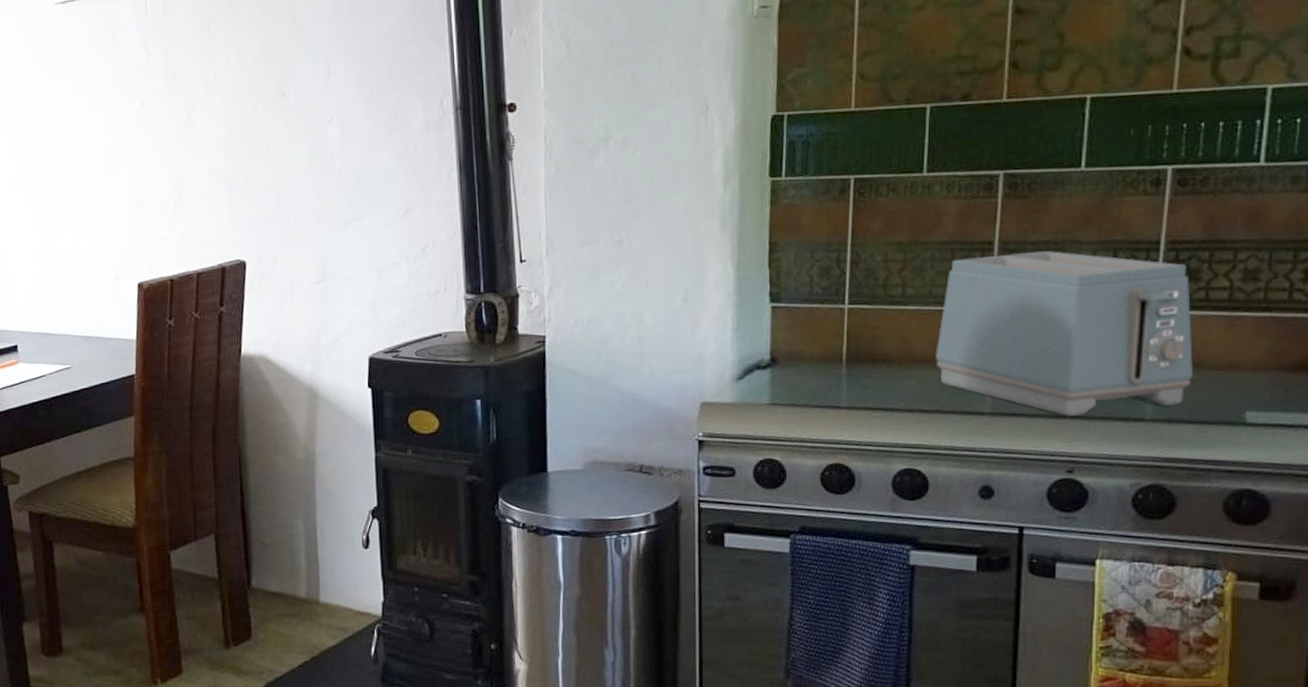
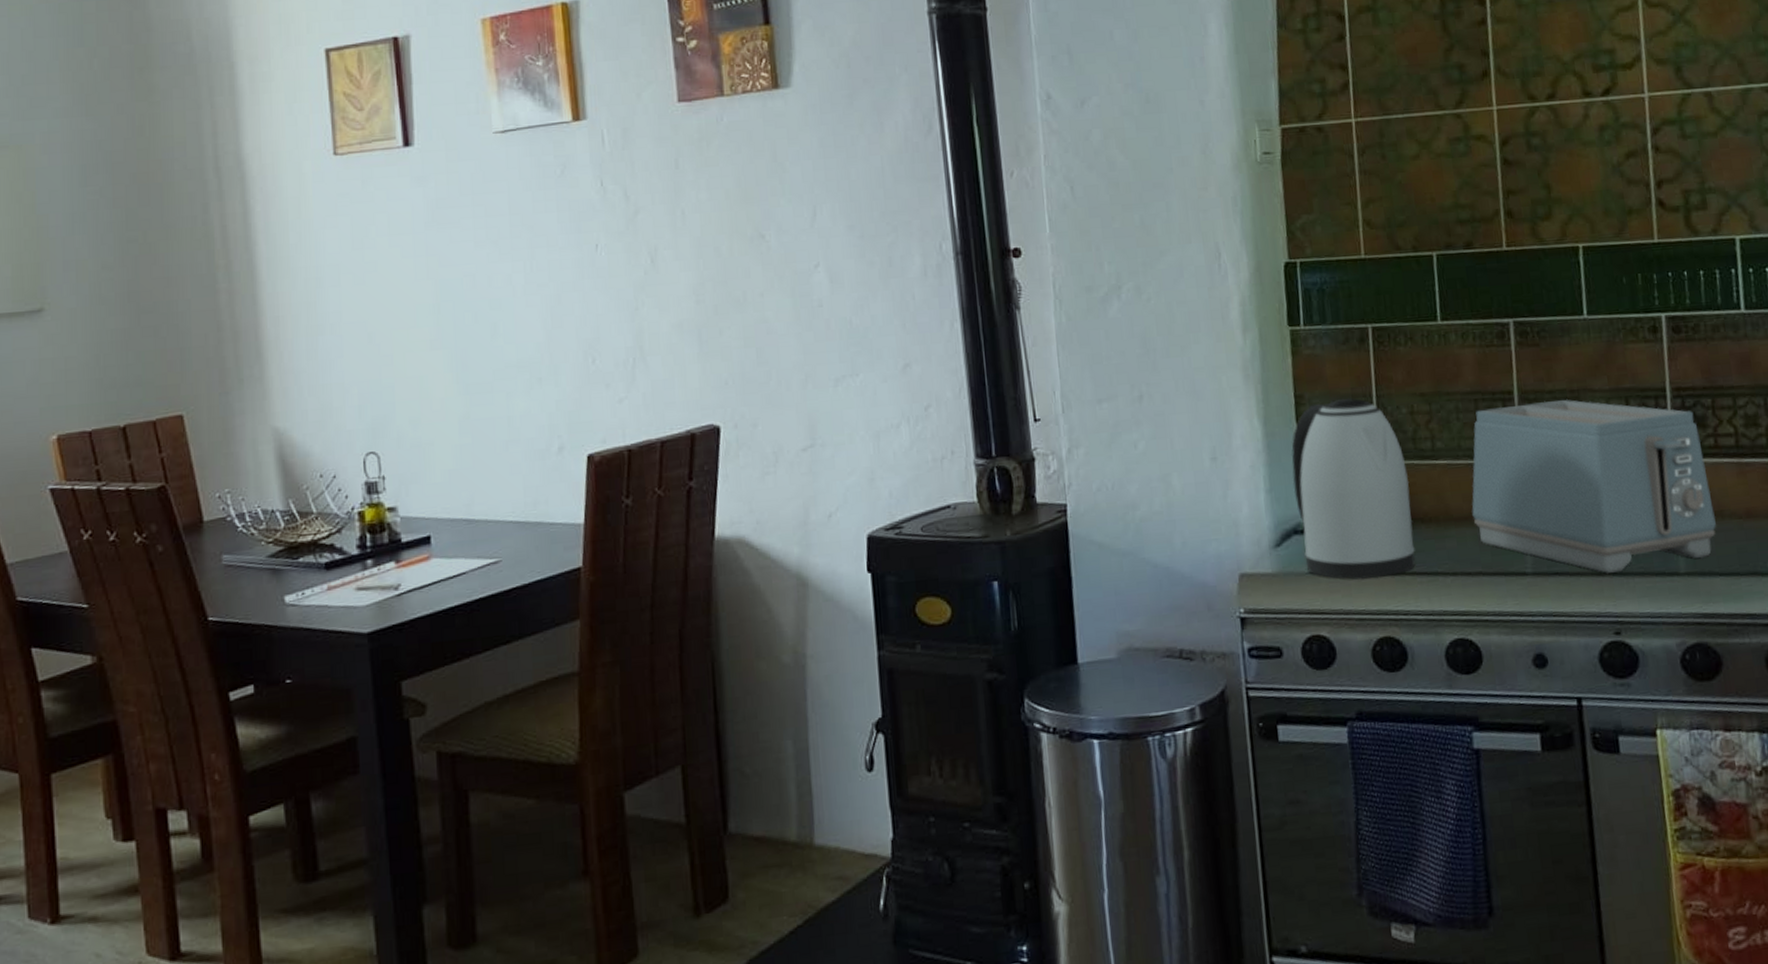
kettle: none [760,246,876,412] -> present [1291,398,1416,579]

